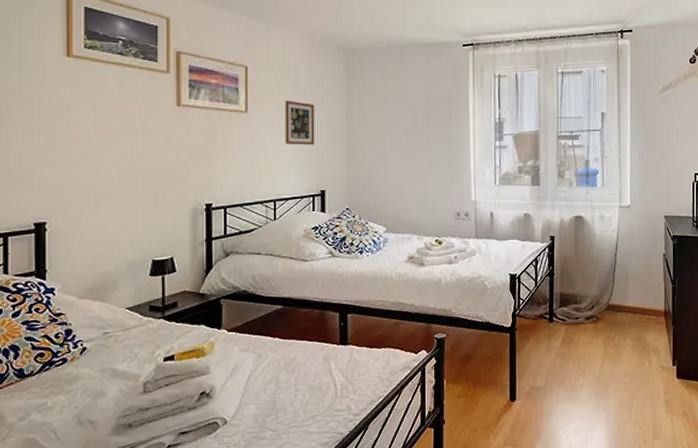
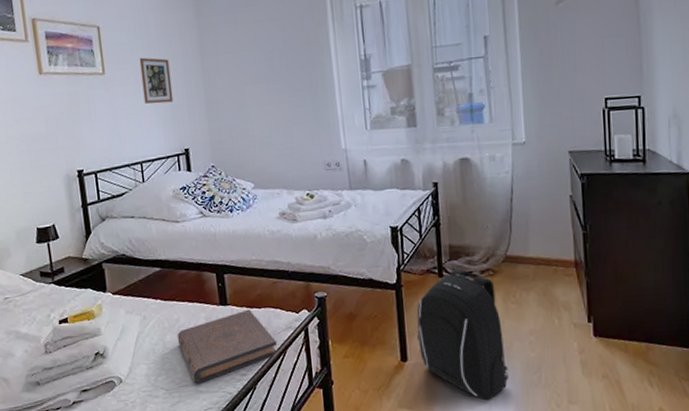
book: none [292,349,394,425] -> present [177,309,279,384]
backpack: none [526,315,604,438] -> present [417,268,509,401]

